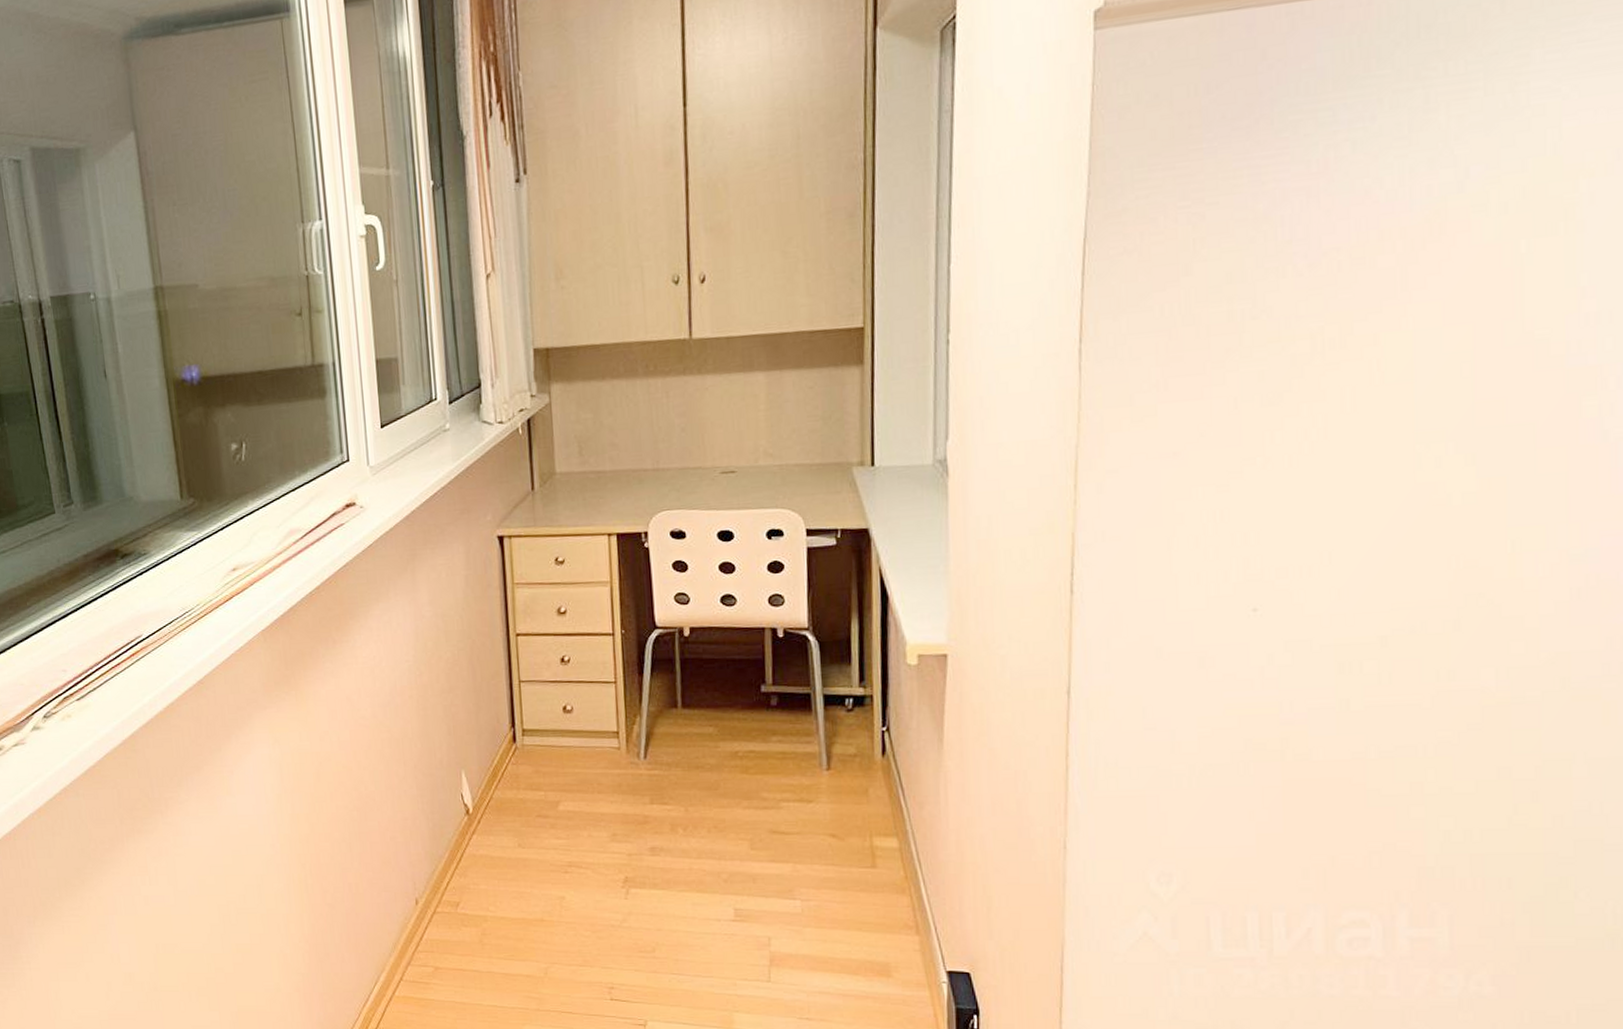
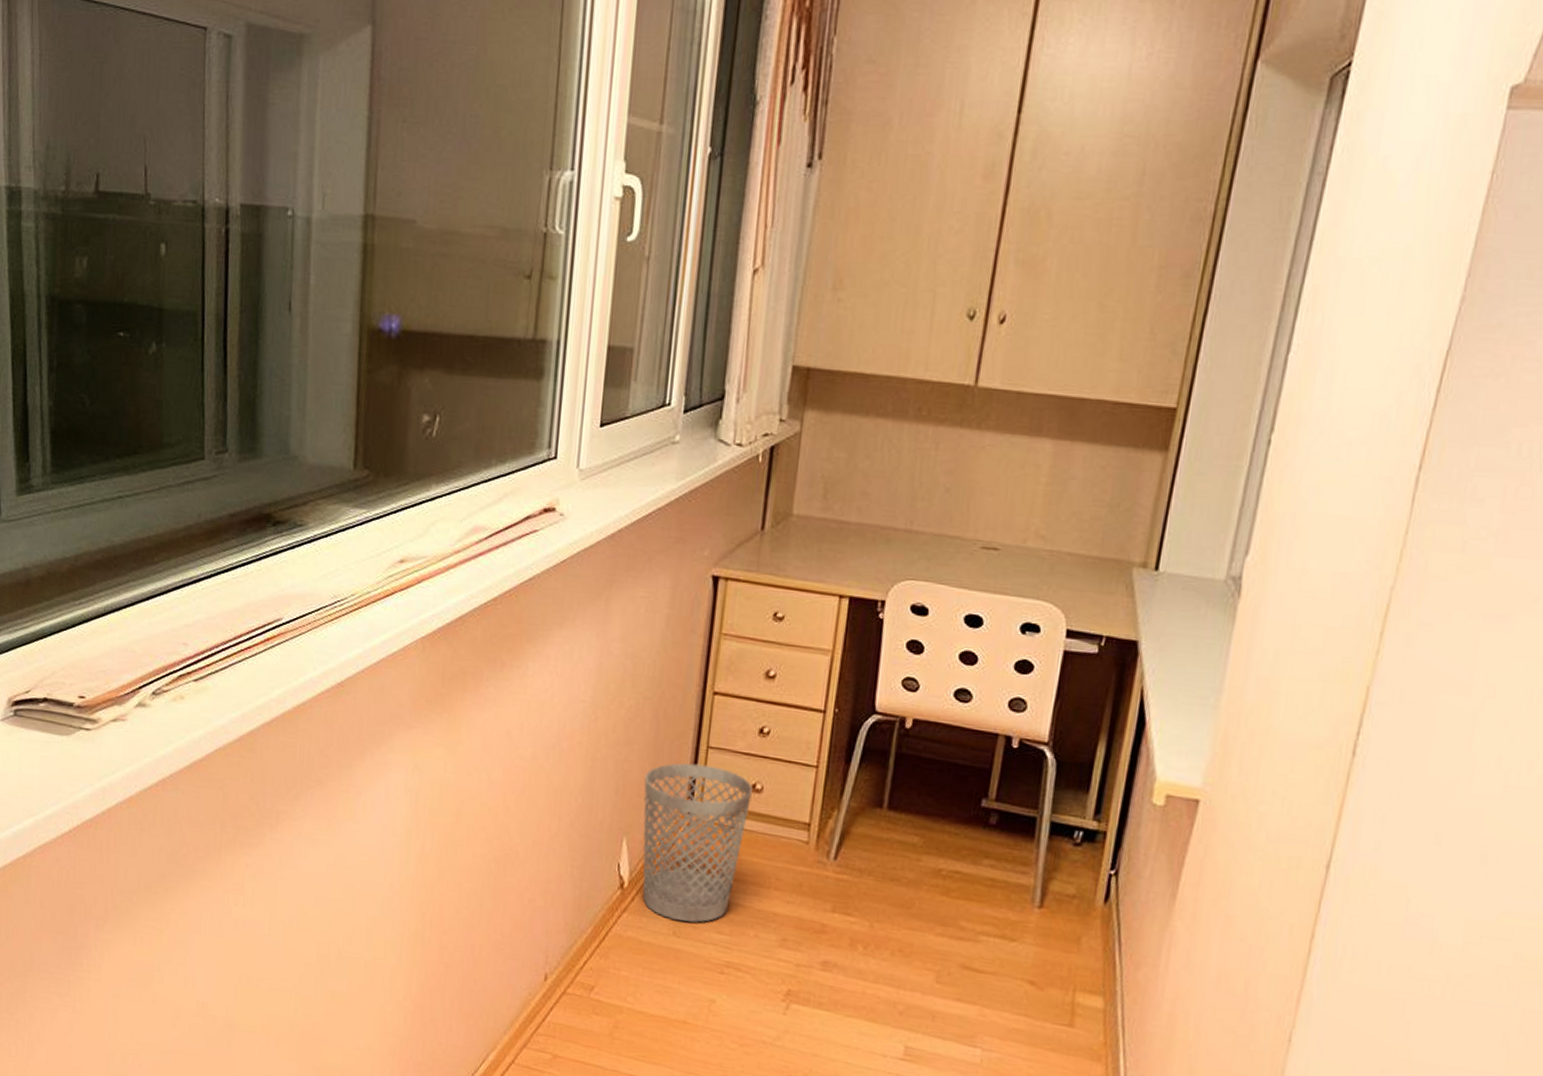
wastebasket: none [470,697,565,834] -> present [642,763,753,923]

